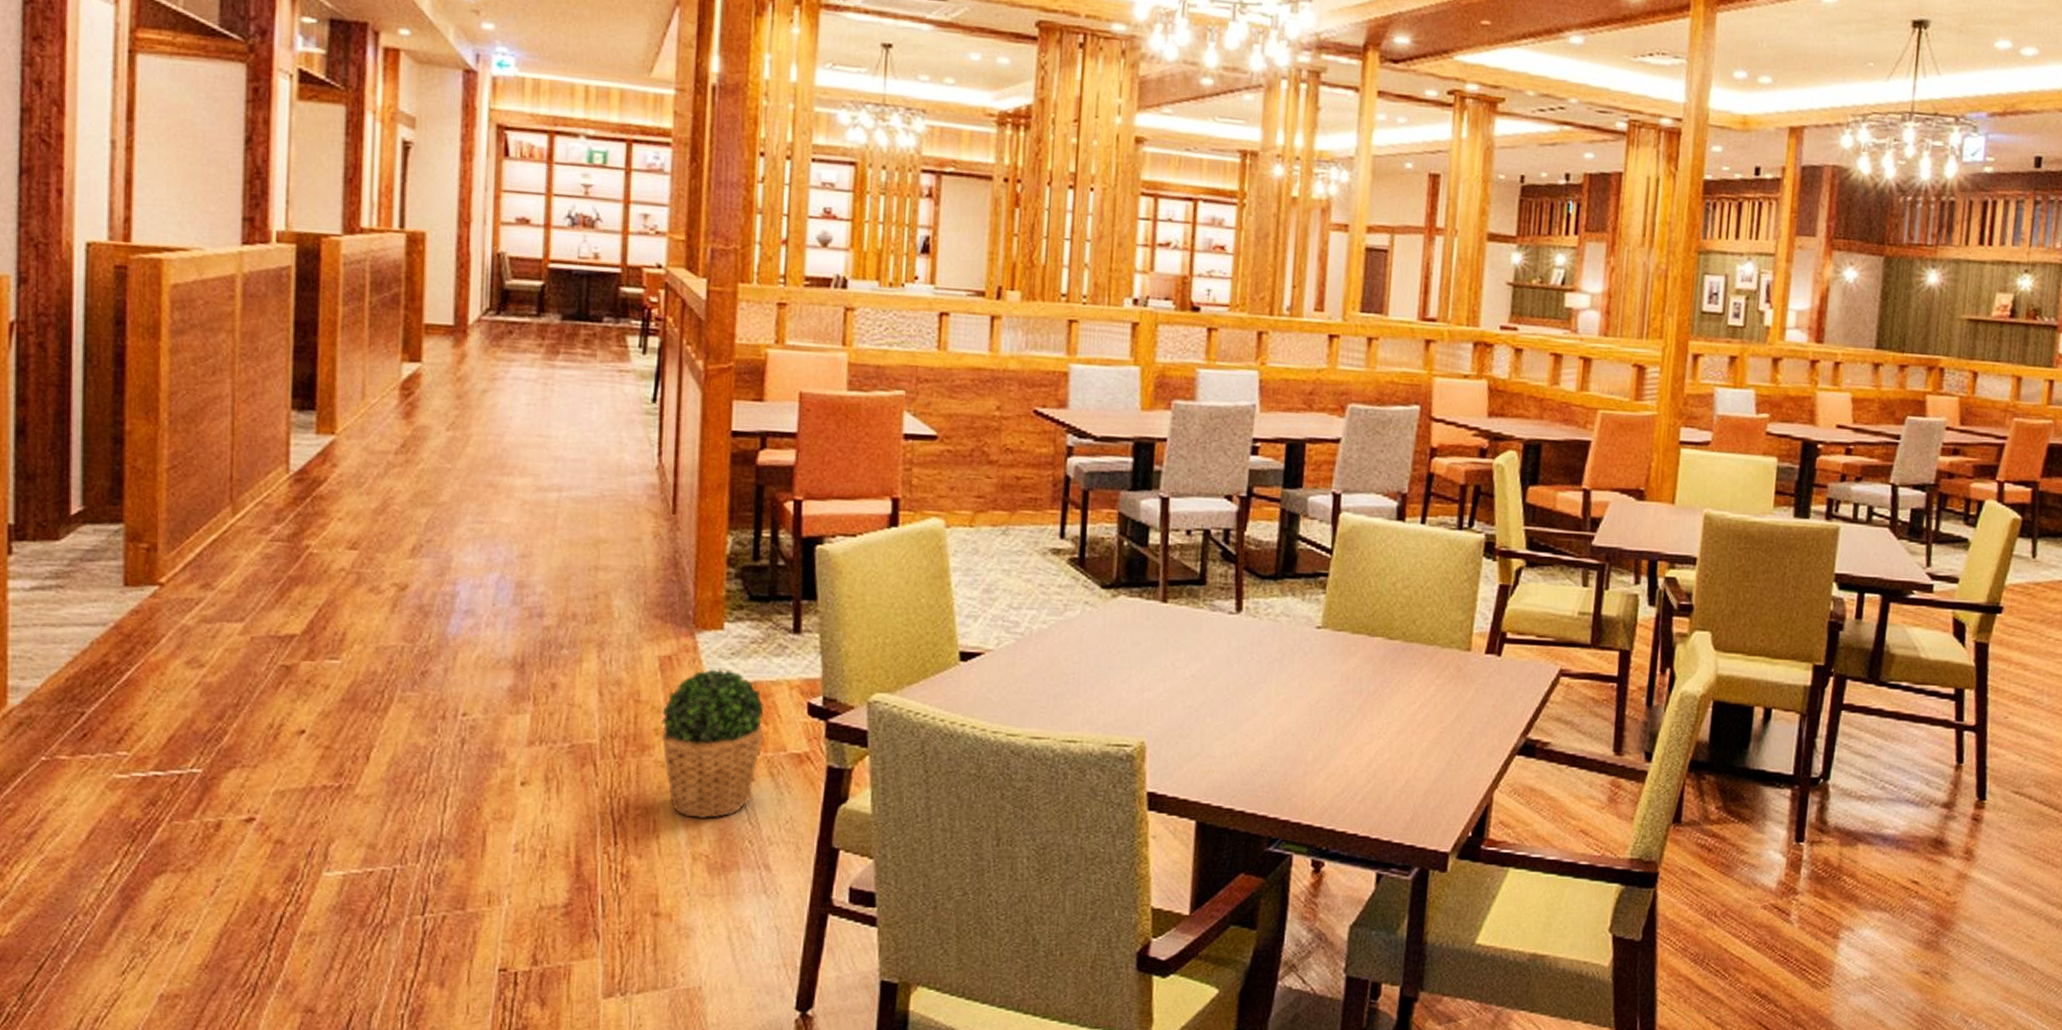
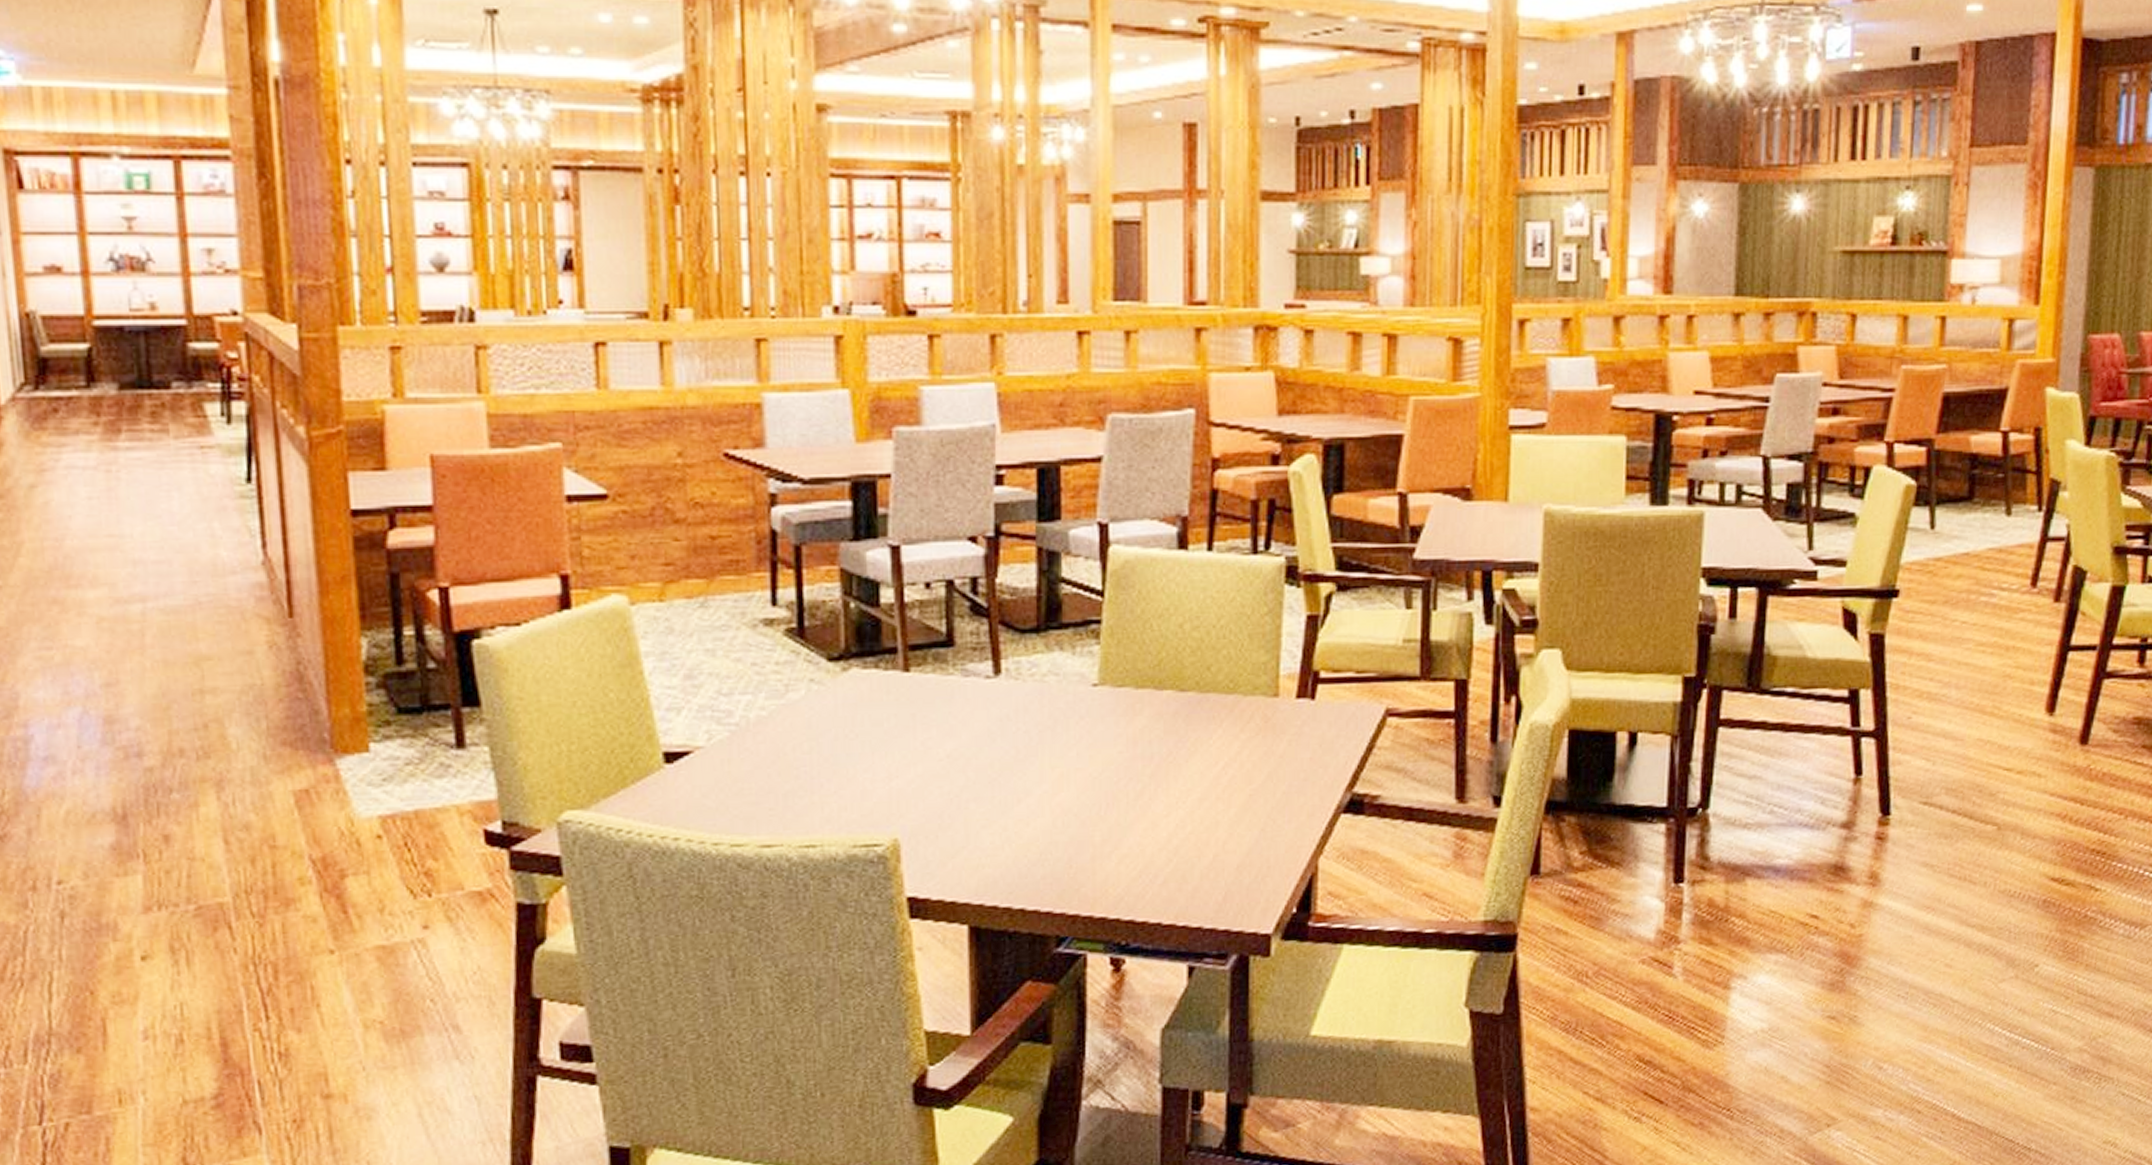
potted plant: present [661,668,764,819] -> none [305,798,434,979]

